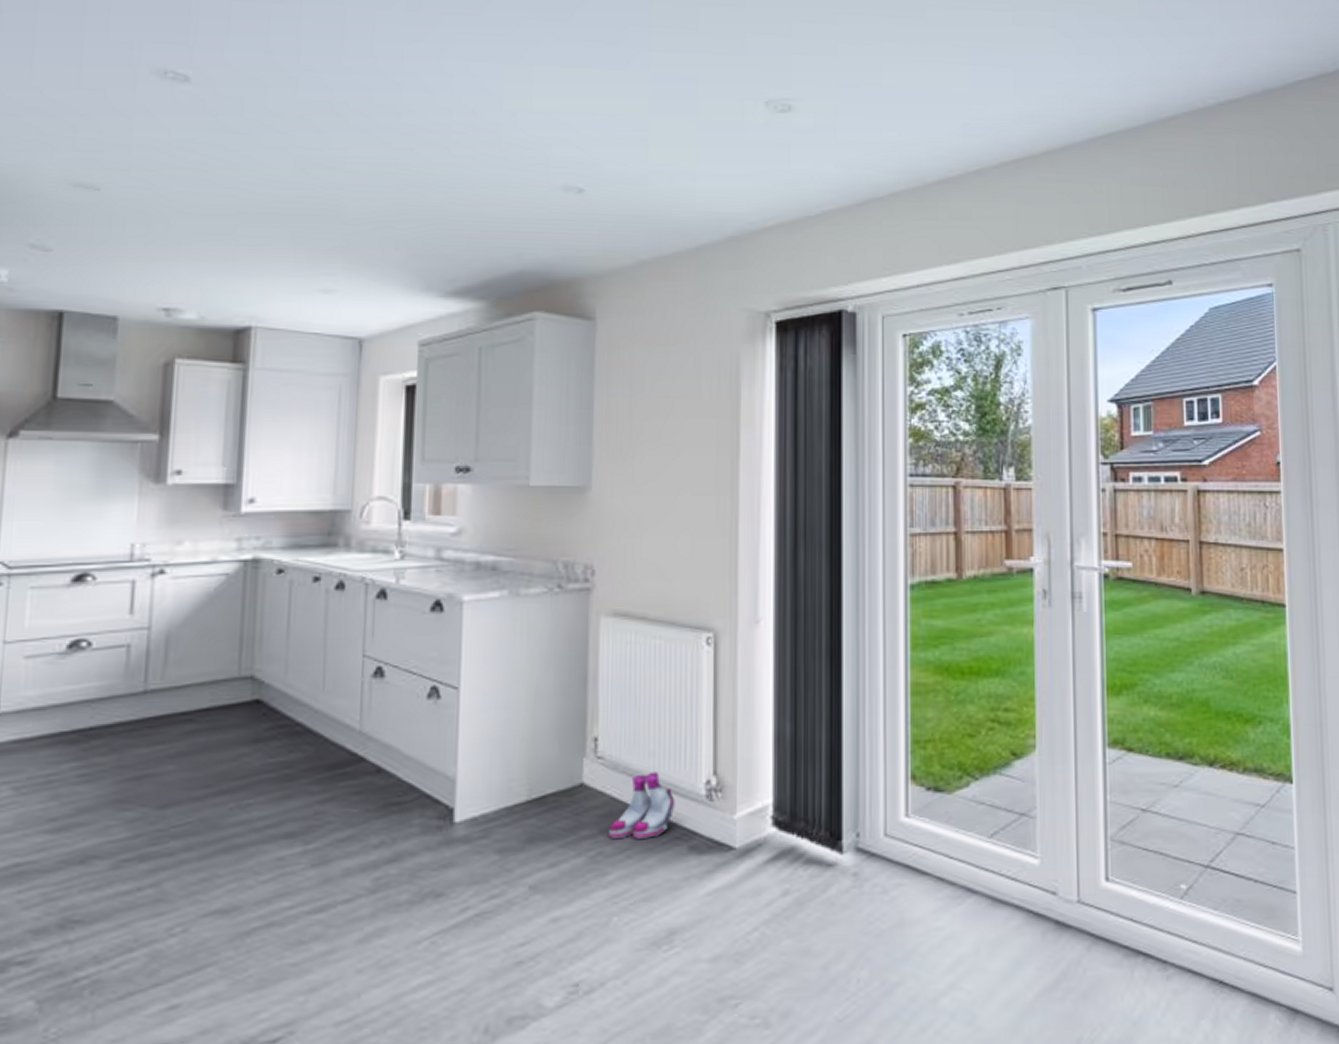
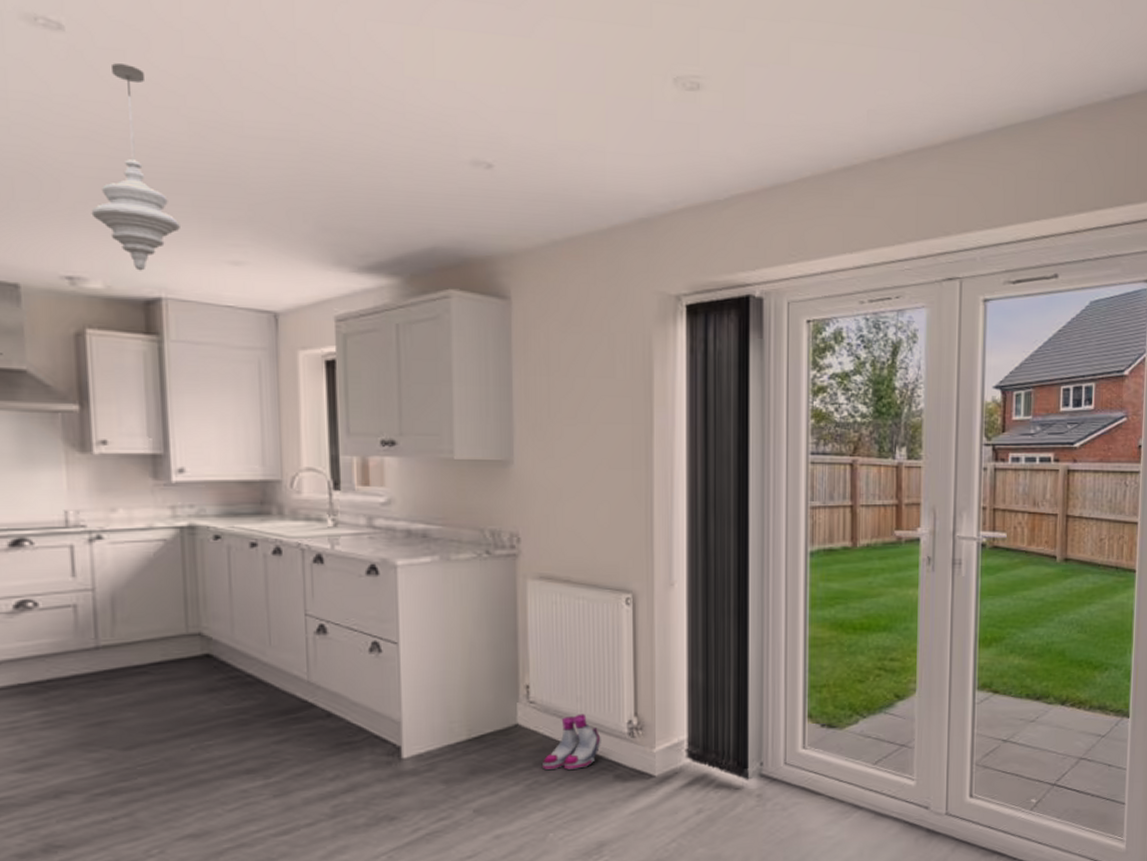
pendant light: none [194,109,277,301] -> present [91,63,180,271]

